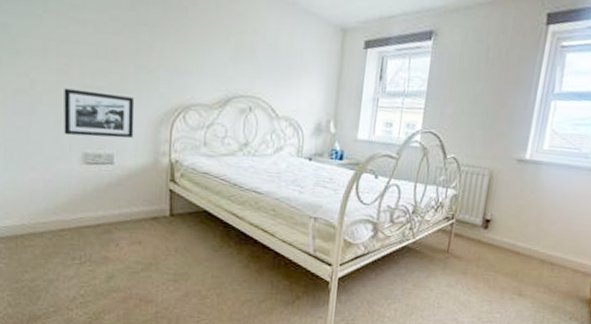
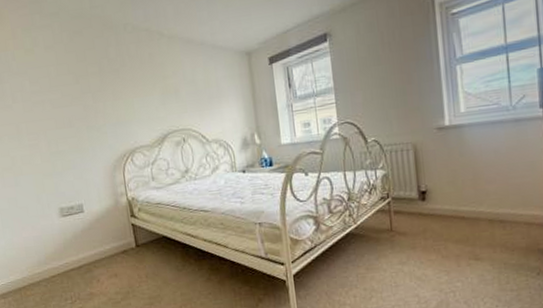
picture frame: present [64,88,135,138] -> none [37,153,96,196]

